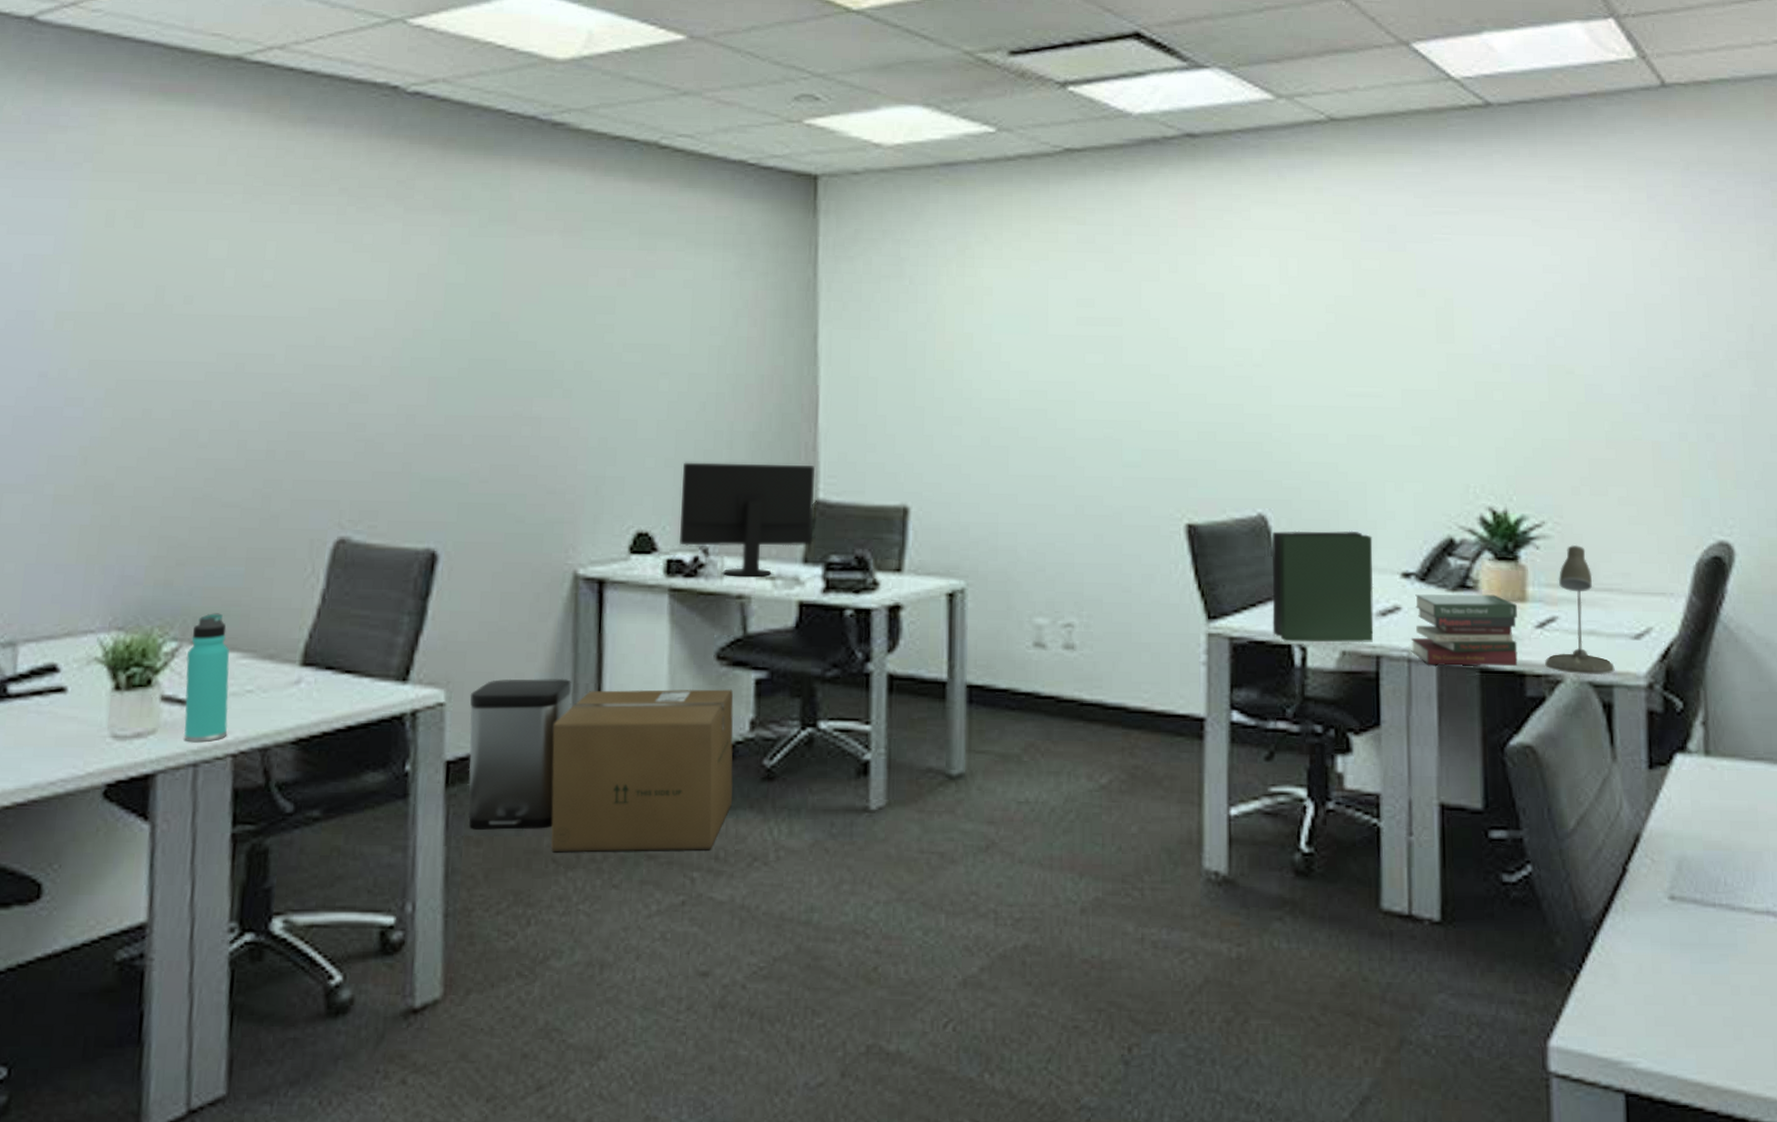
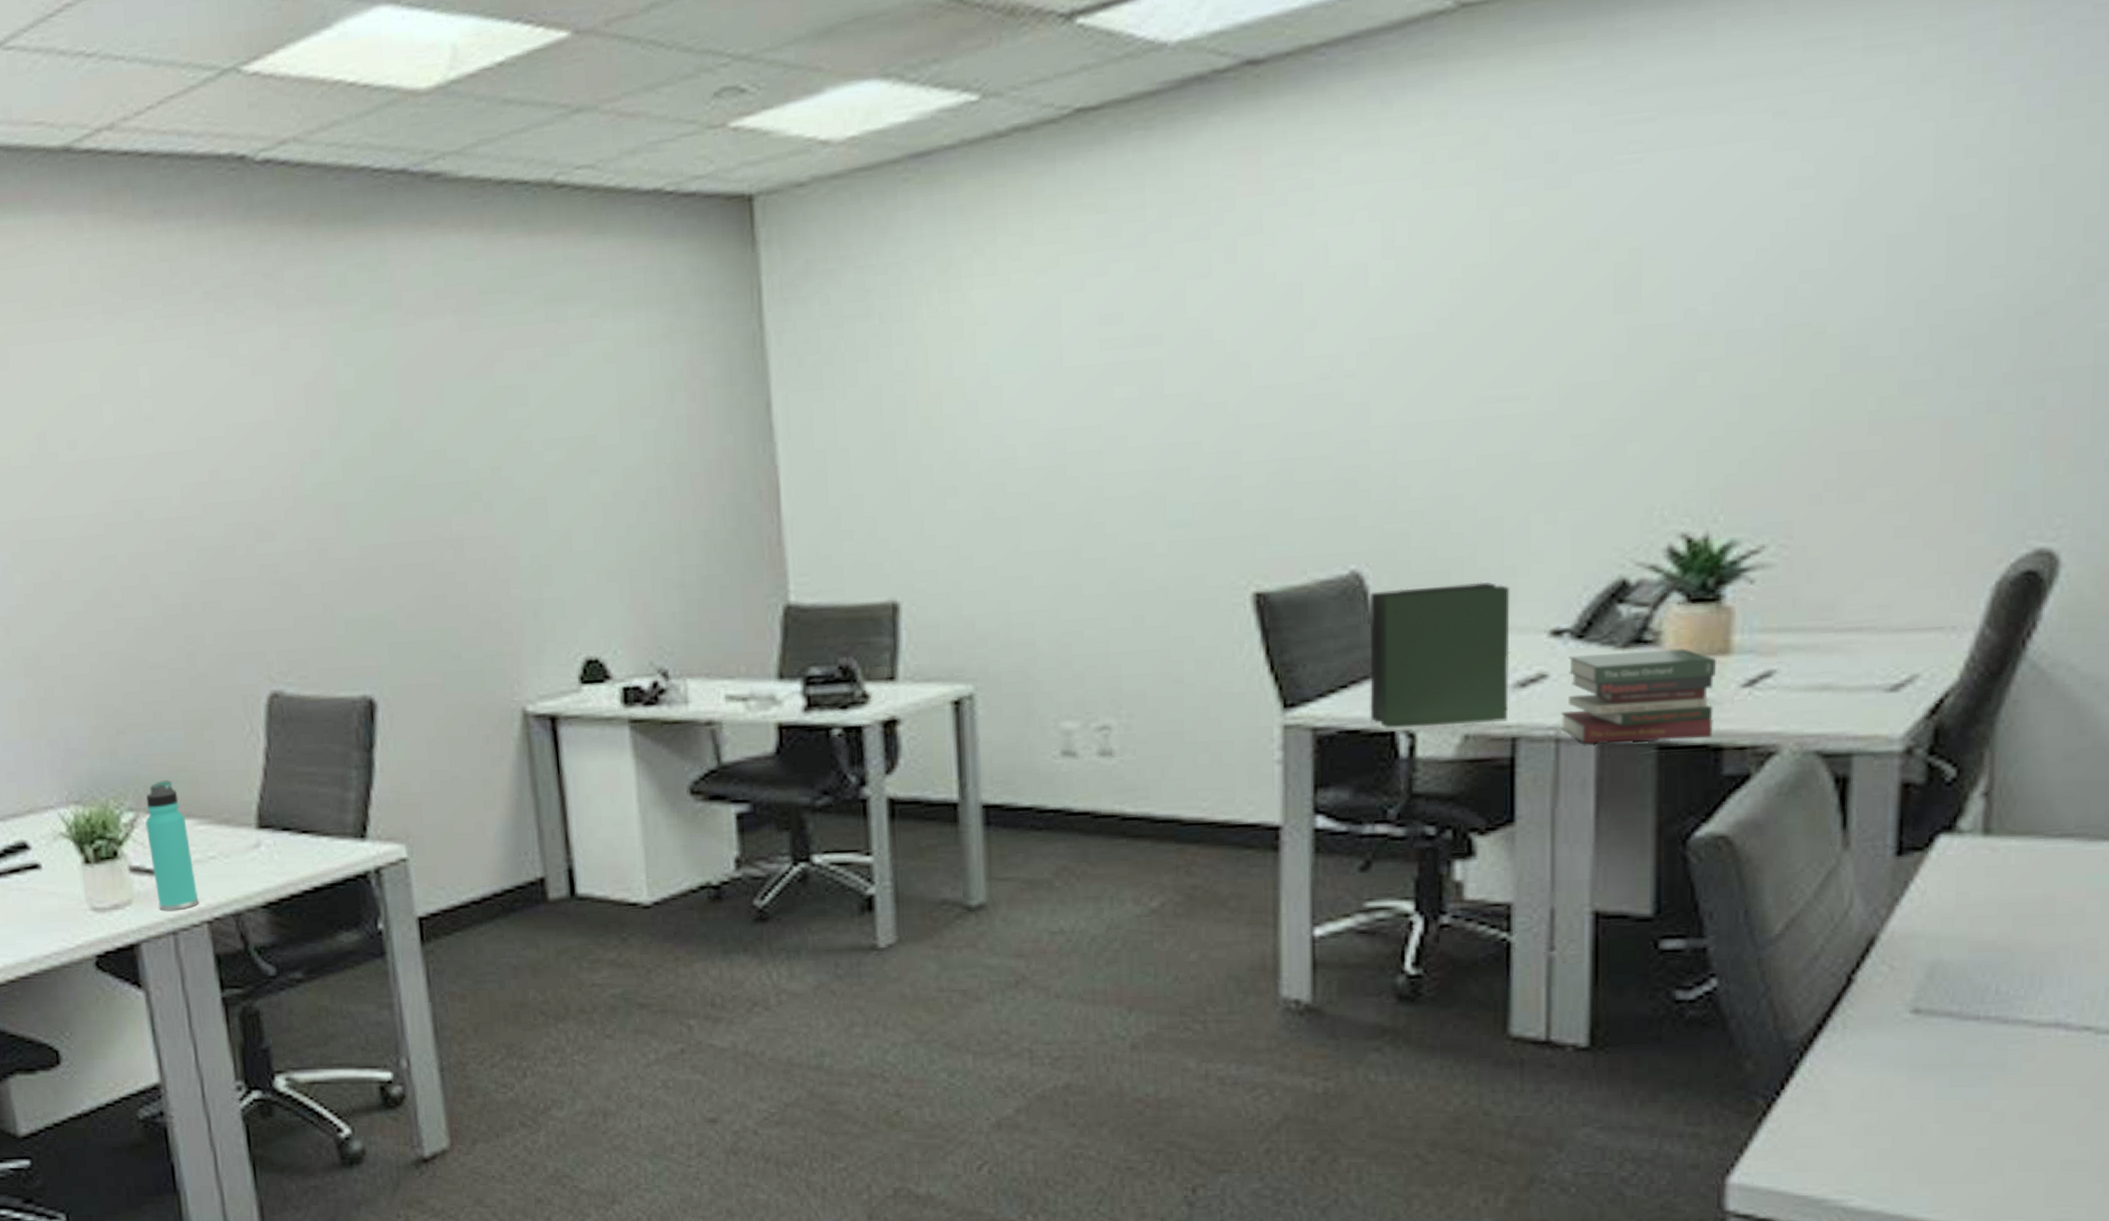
pedal bin: present [467,678,571,830] -> none [431,825,539,985]
box: present [551,689,734,853] -> none [522,826,724,1005]
computer monitor: present [680,462,815,578] -> none [628,564,788,701]
desk lamp: present [1545,544,1615,676] -> none [1753,572,1857,743]

